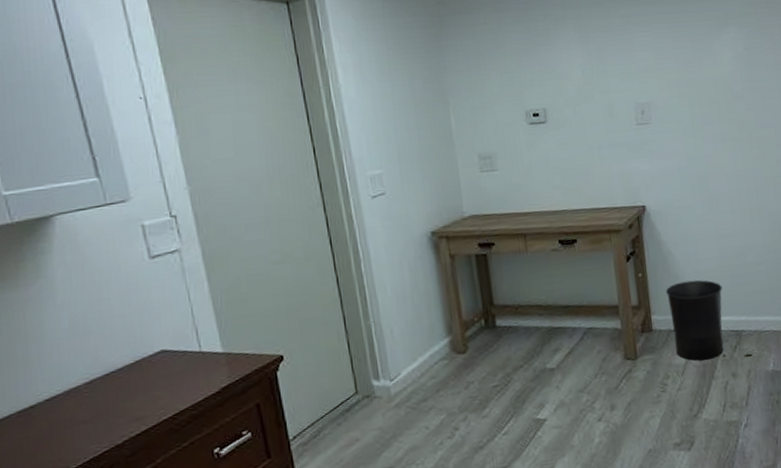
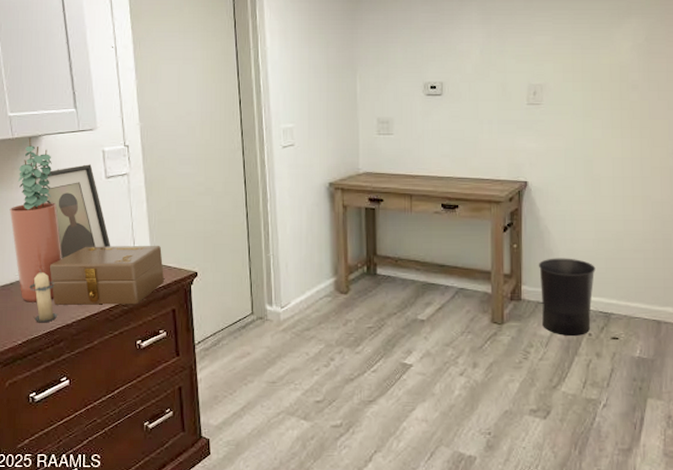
vase: none [18,219,101,427] -> present [9,137,62,302]
picture frame: none [47,244,166,366] -> present [33,164,111,259]
candle: none [58,382,103,451] -> present [29,269,58,323]
jewelry box: none [83,330,241,424] -> present [49,245,164,305]

